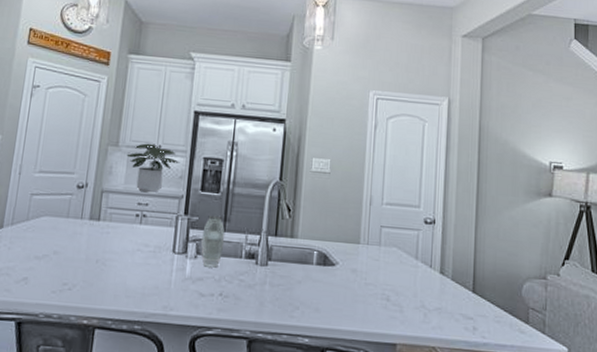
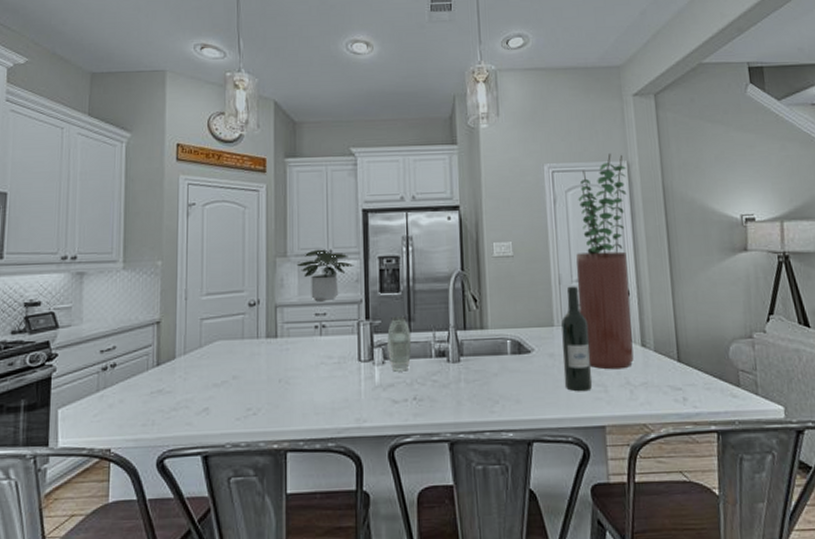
wine bottle: none [363,208,393,308] -> present [561,286,592,391]
vase: none [385,88,447,293] -> present [576,153,634,370]

